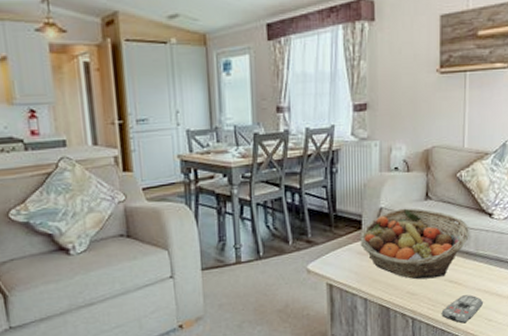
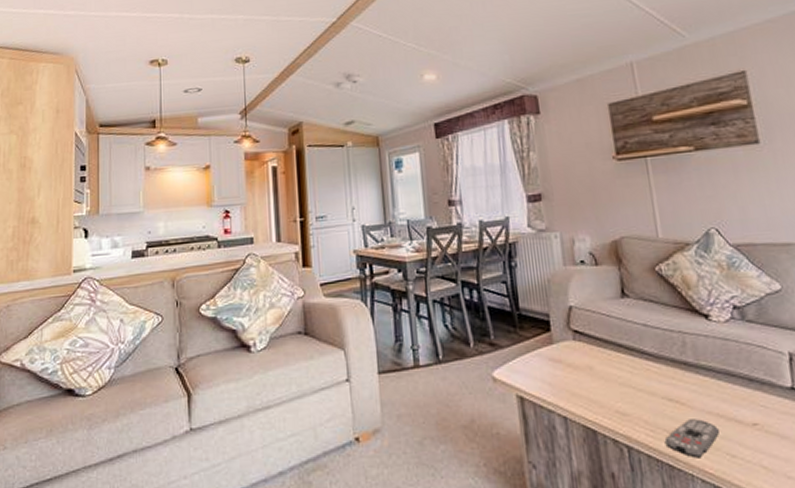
fruit basket: present [360,208,469,280] -> none [549,307,684,396]

